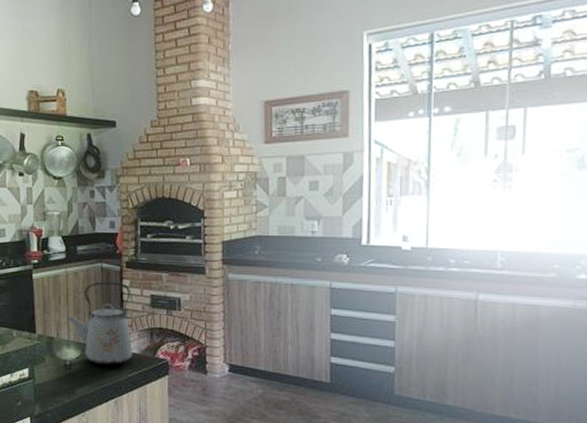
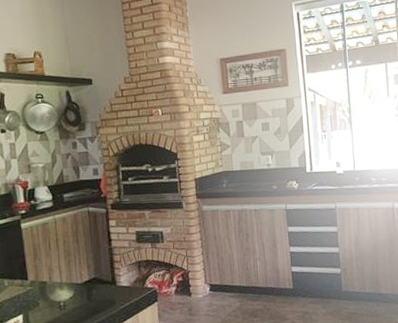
kettle: present [68,281,133,365] -> none [59,223,124,301]

